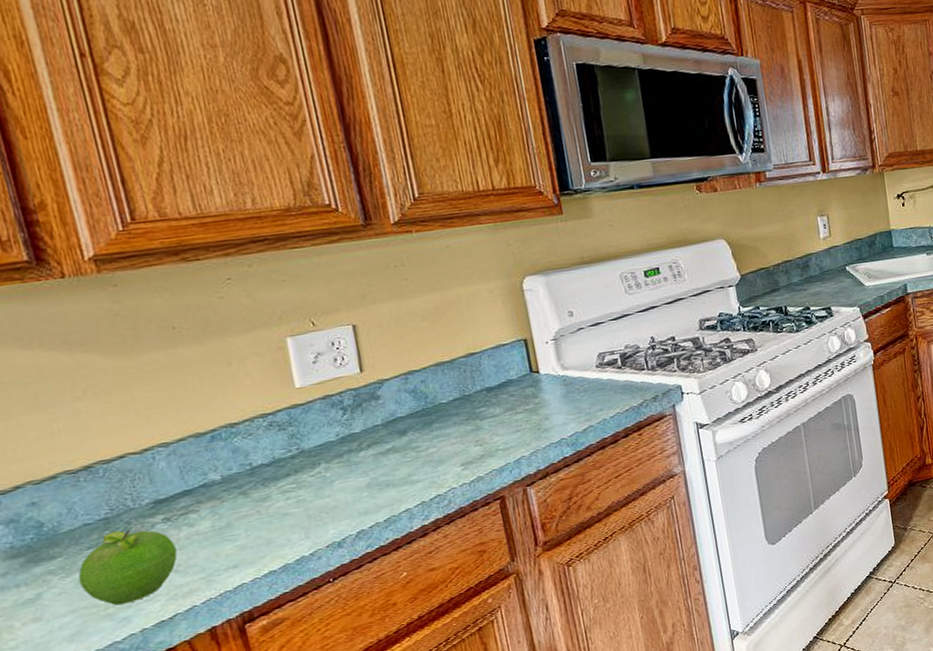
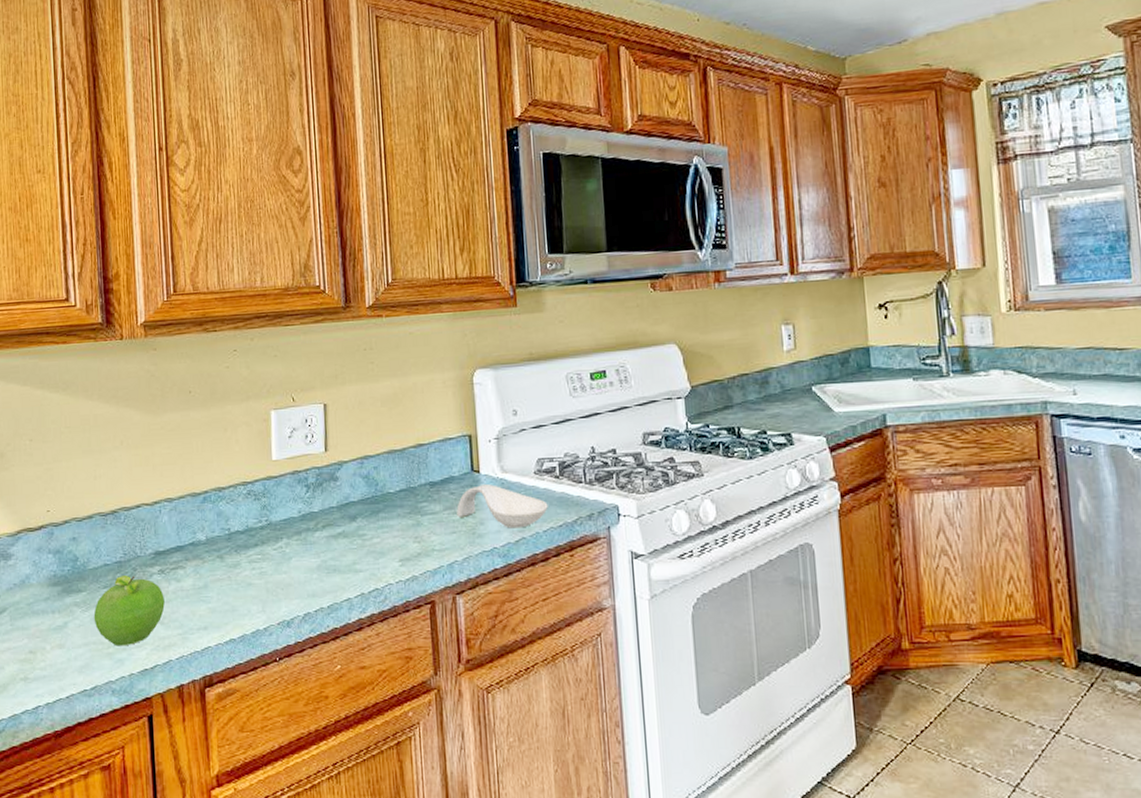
spoon rest: none [518,382,613,420] -> present [457,484,548,529]

